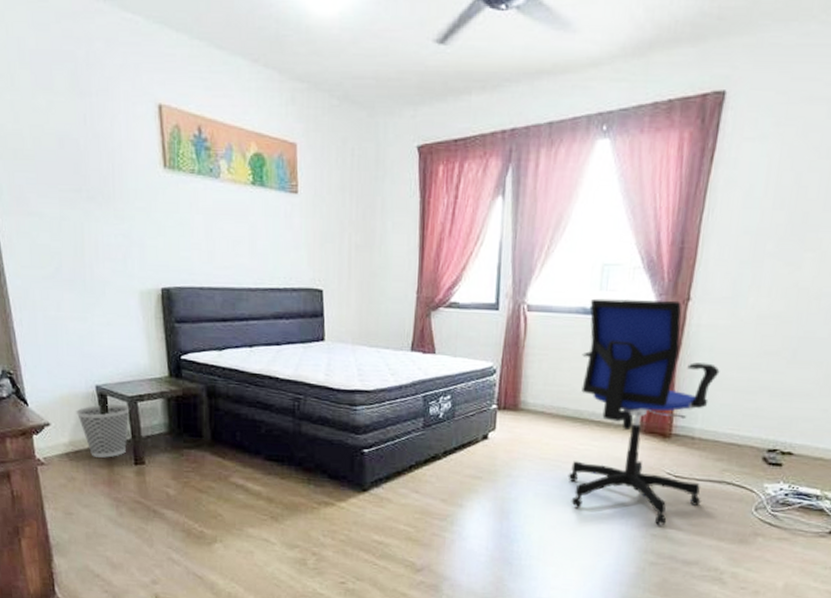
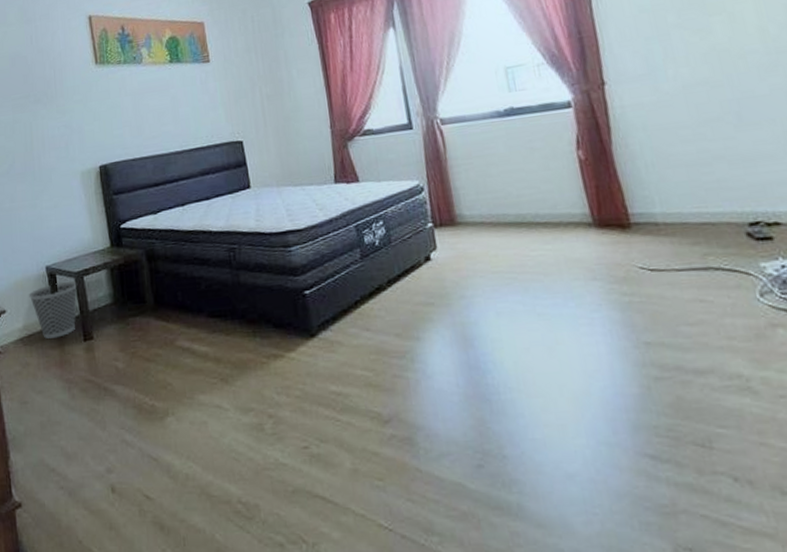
office chair: present [568,298,720,525] -> none [502,88,691,330]

